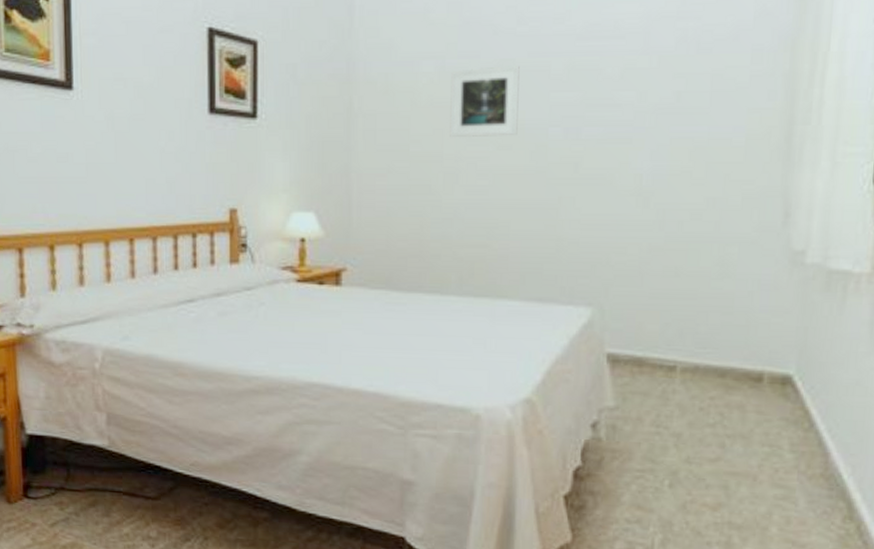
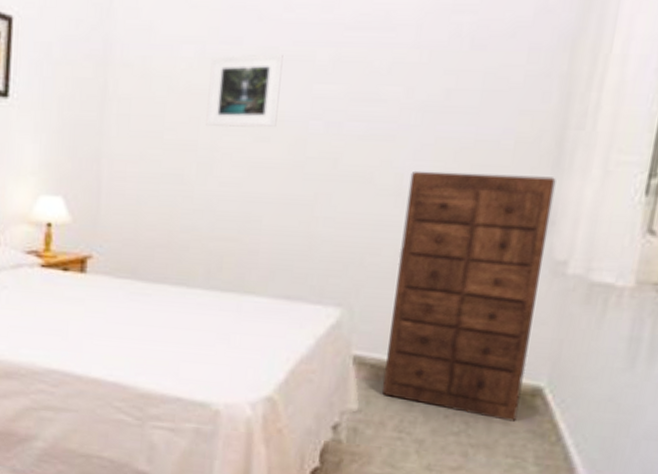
dresser: none [636,171,788,410] -> present [381,170,556,422]

